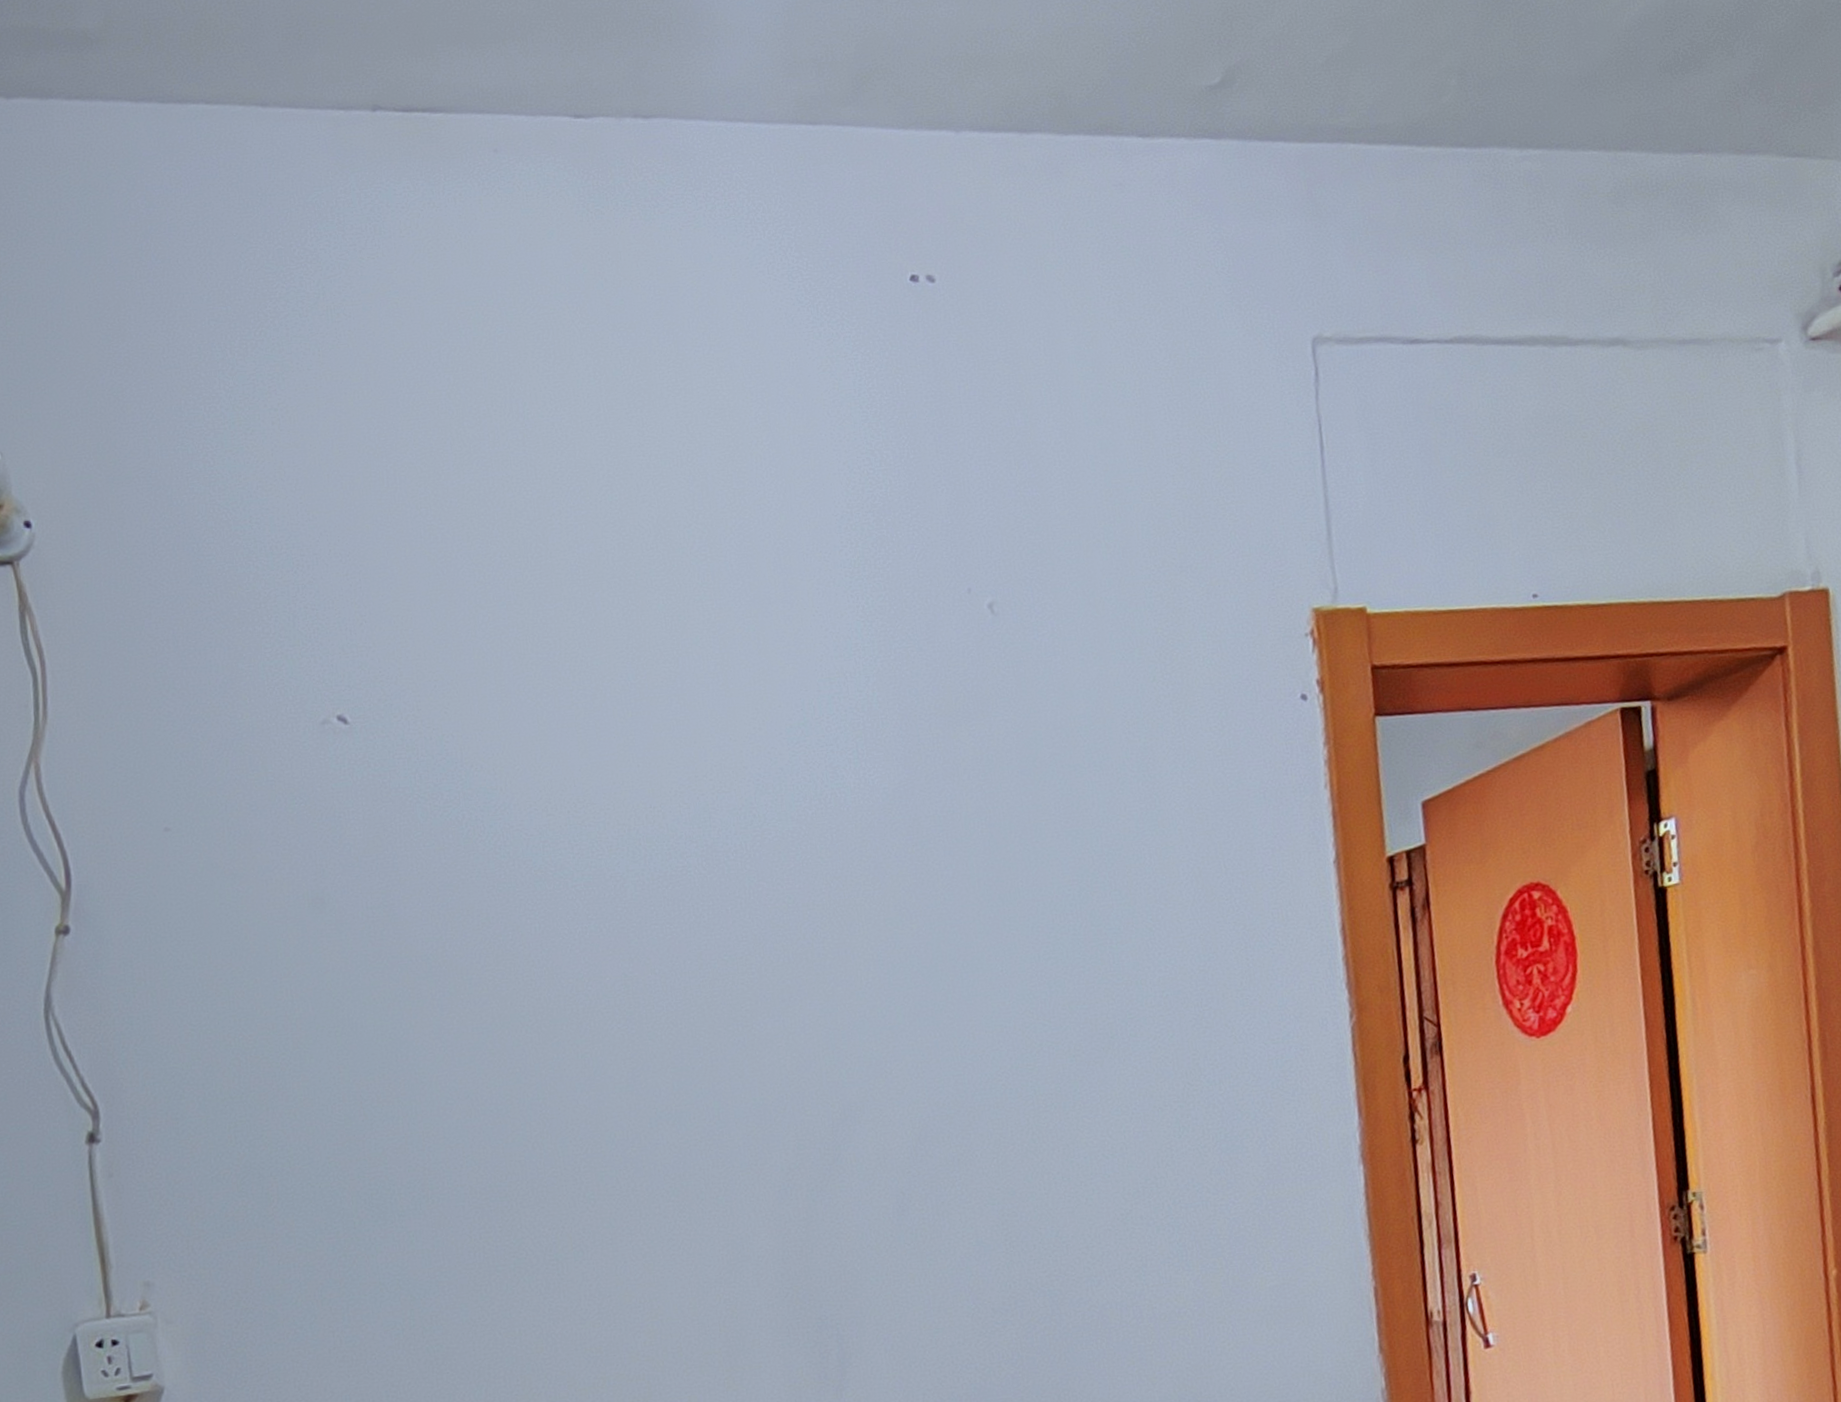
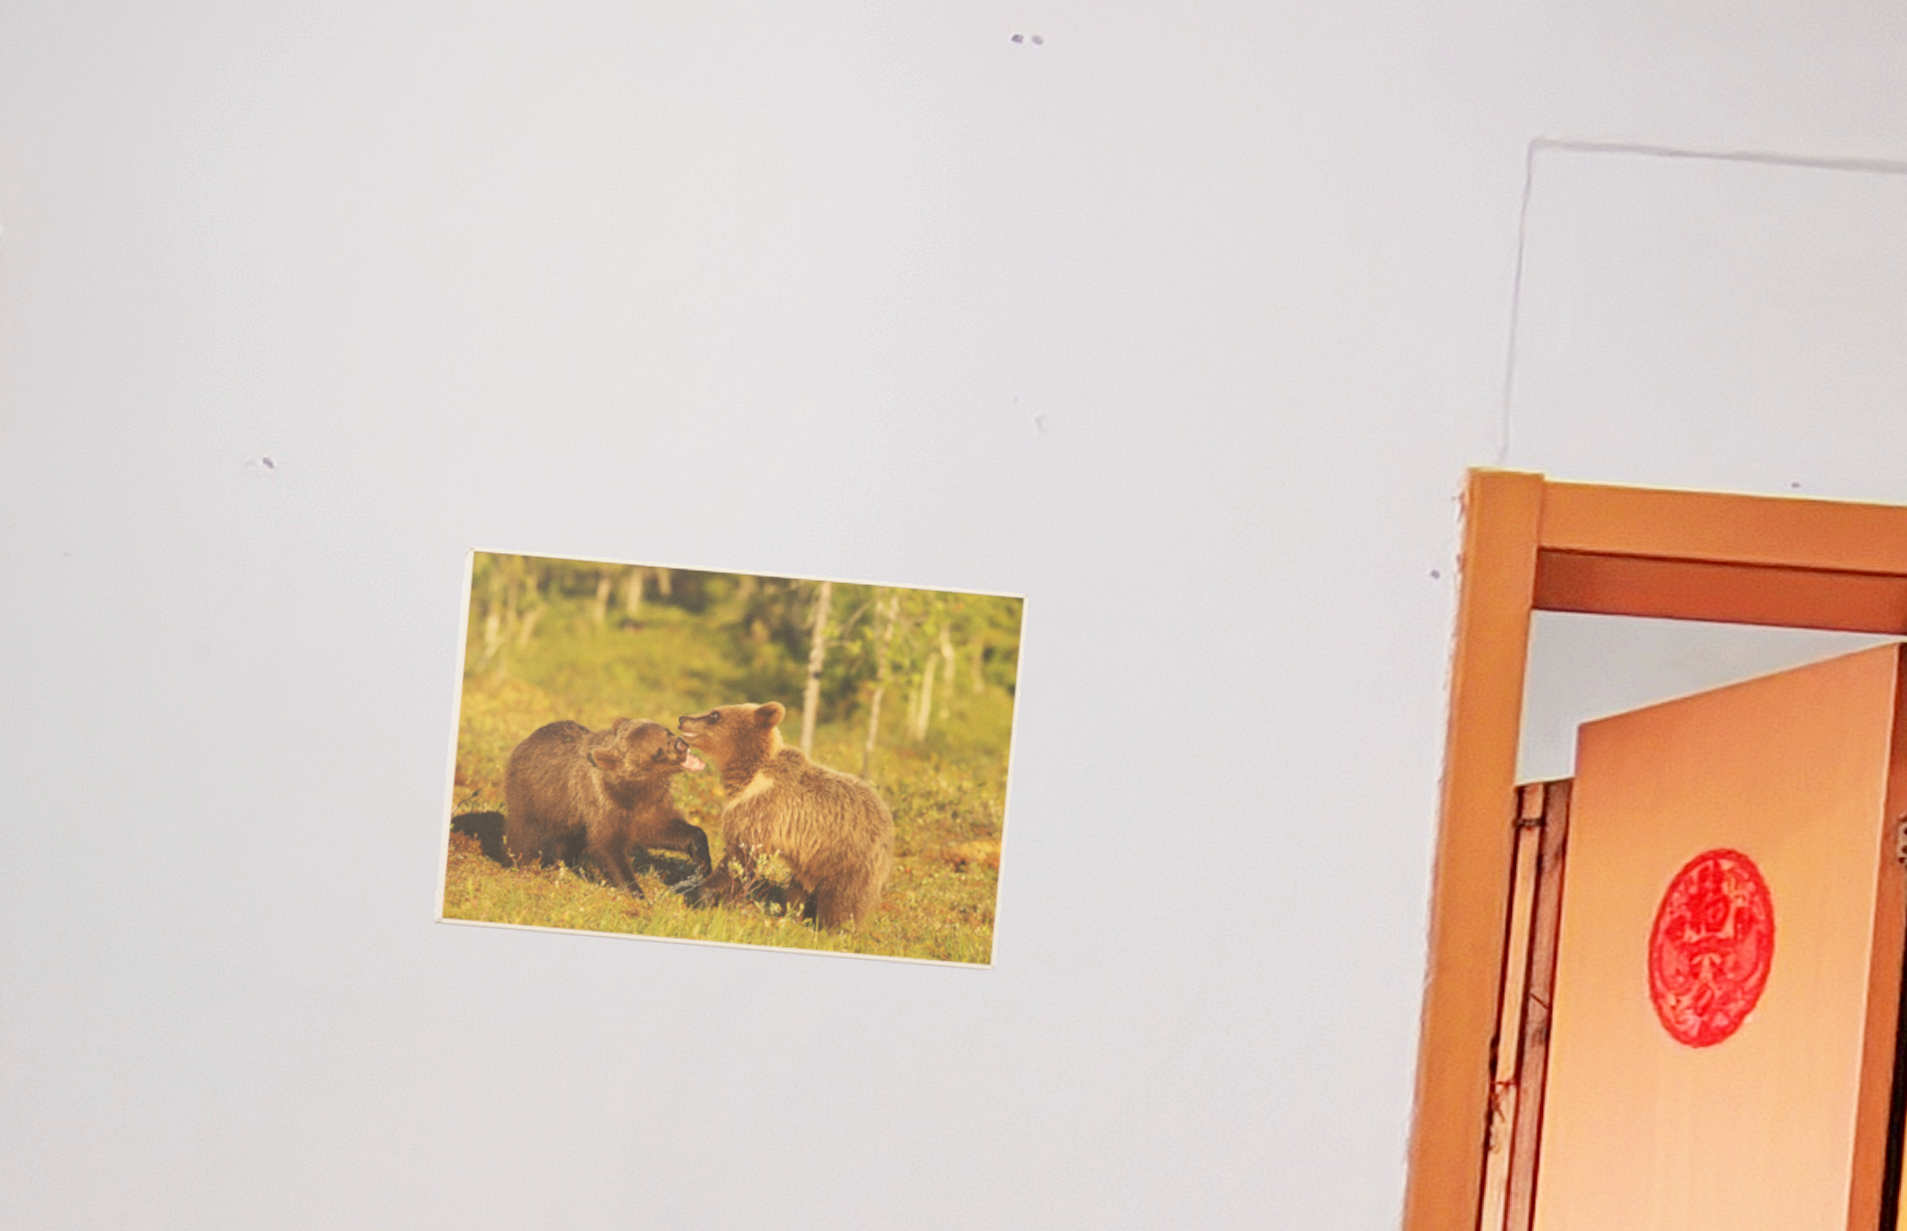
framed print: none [538,753,1040,1114] -> present [433,546,1029,971]

